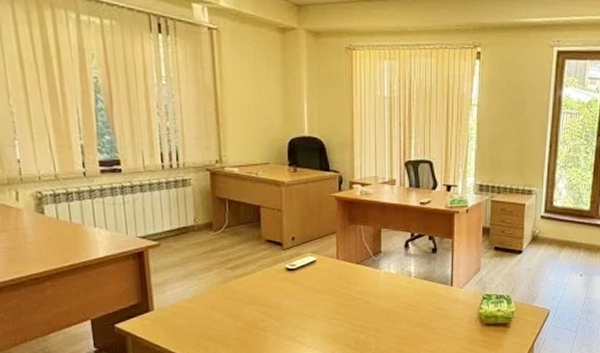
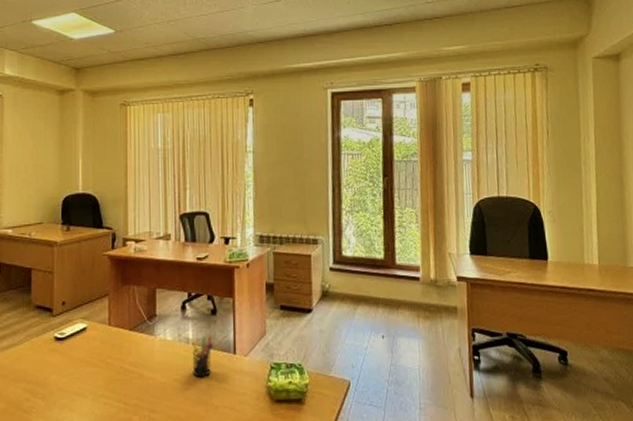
pen holder: none [411,270,433,305] -> present [189,336,213,377]

